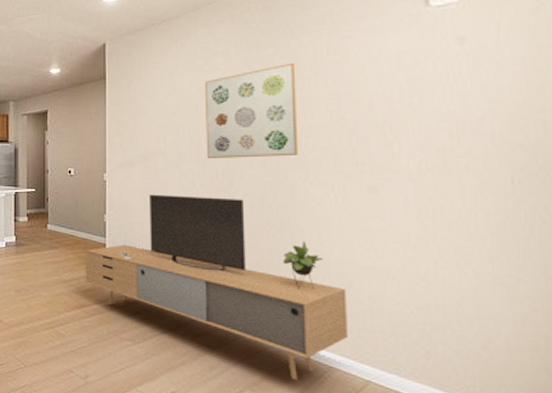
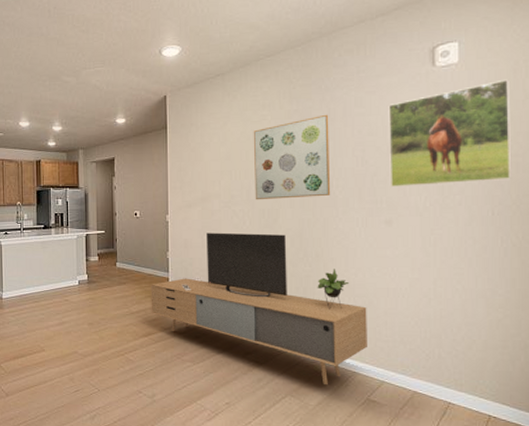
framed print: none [369,19,537,148] -> present [388,79,512,188]

